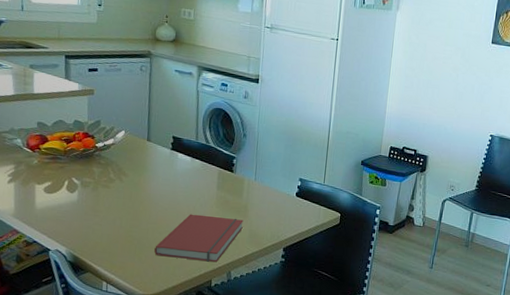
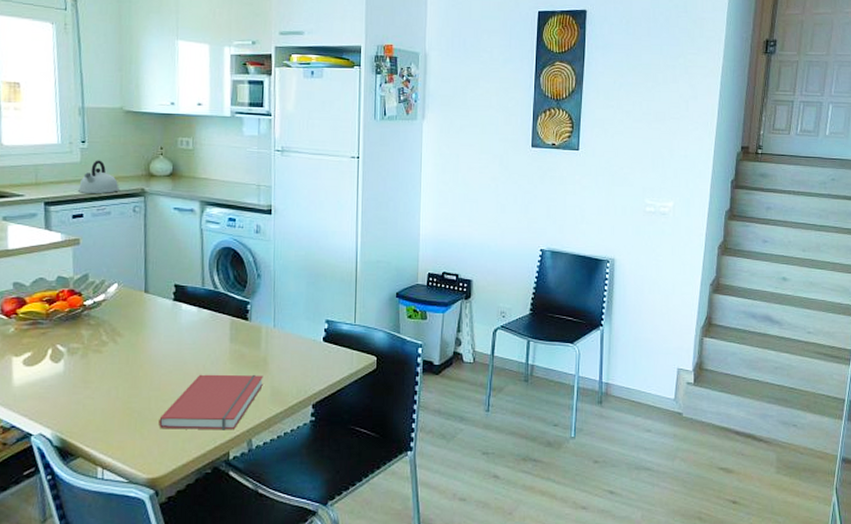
kettle: none [94,22,129,53] -> present [78,160,119,194]

